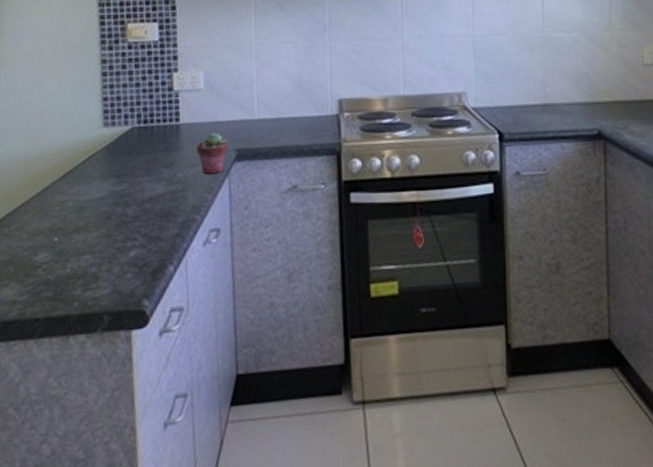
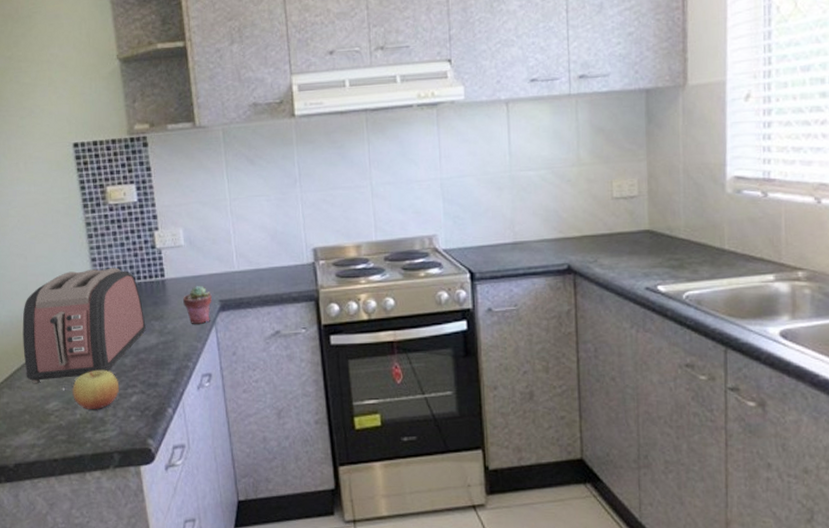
toaster: none [16,109,154,231] -> present [22,267,146,383]
apple: none [65,220,118,264] -> present [72,370,120,409]

